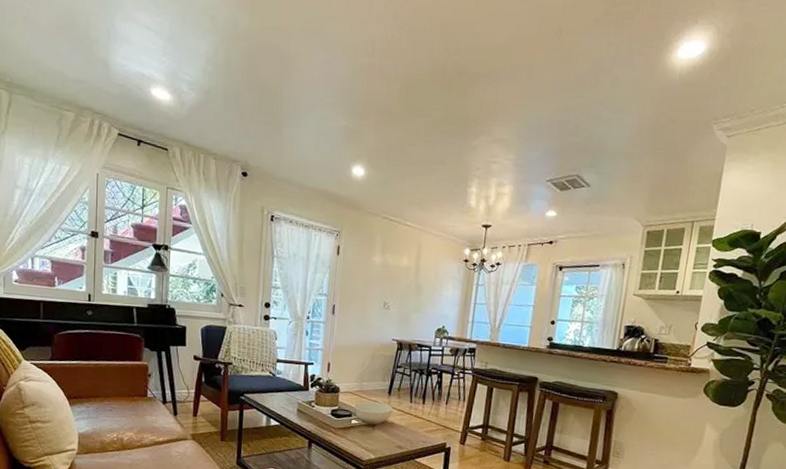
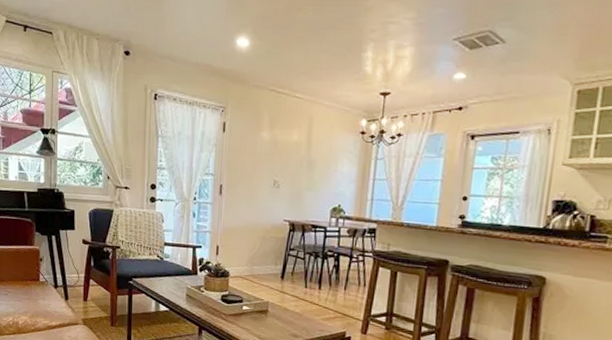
bowl: present [354,401,393,425] -> none [245,286,286,312]

